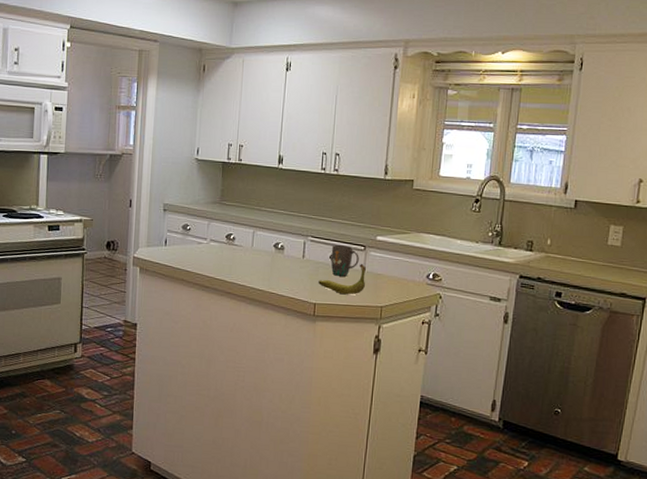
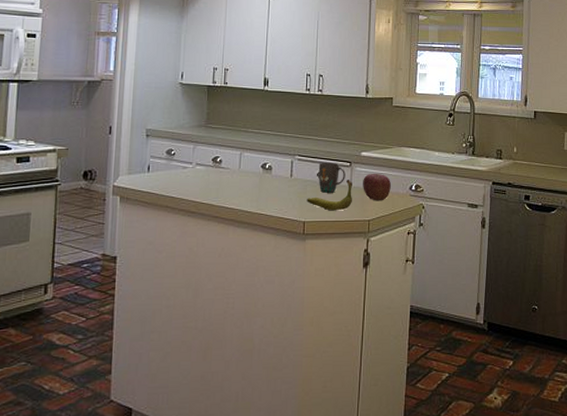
apple: none [377,259,407,288] -> present [363,174,391,201]

